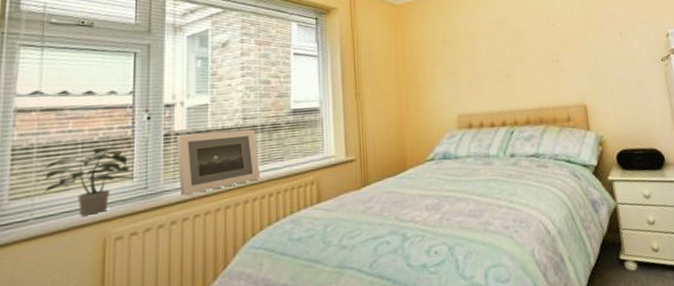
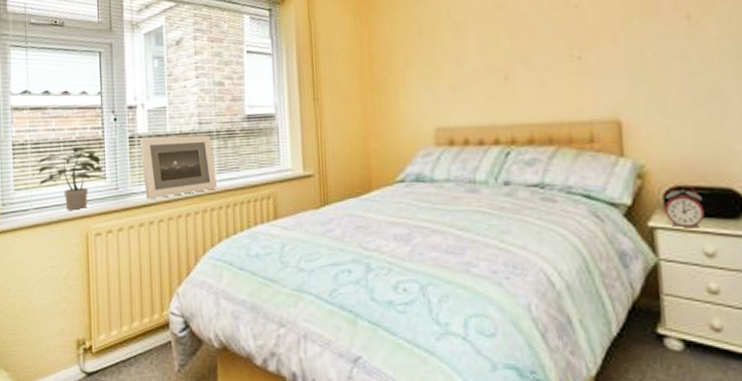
alarm clock: none [617,146,642,179] -> present [664,182,705,228]

